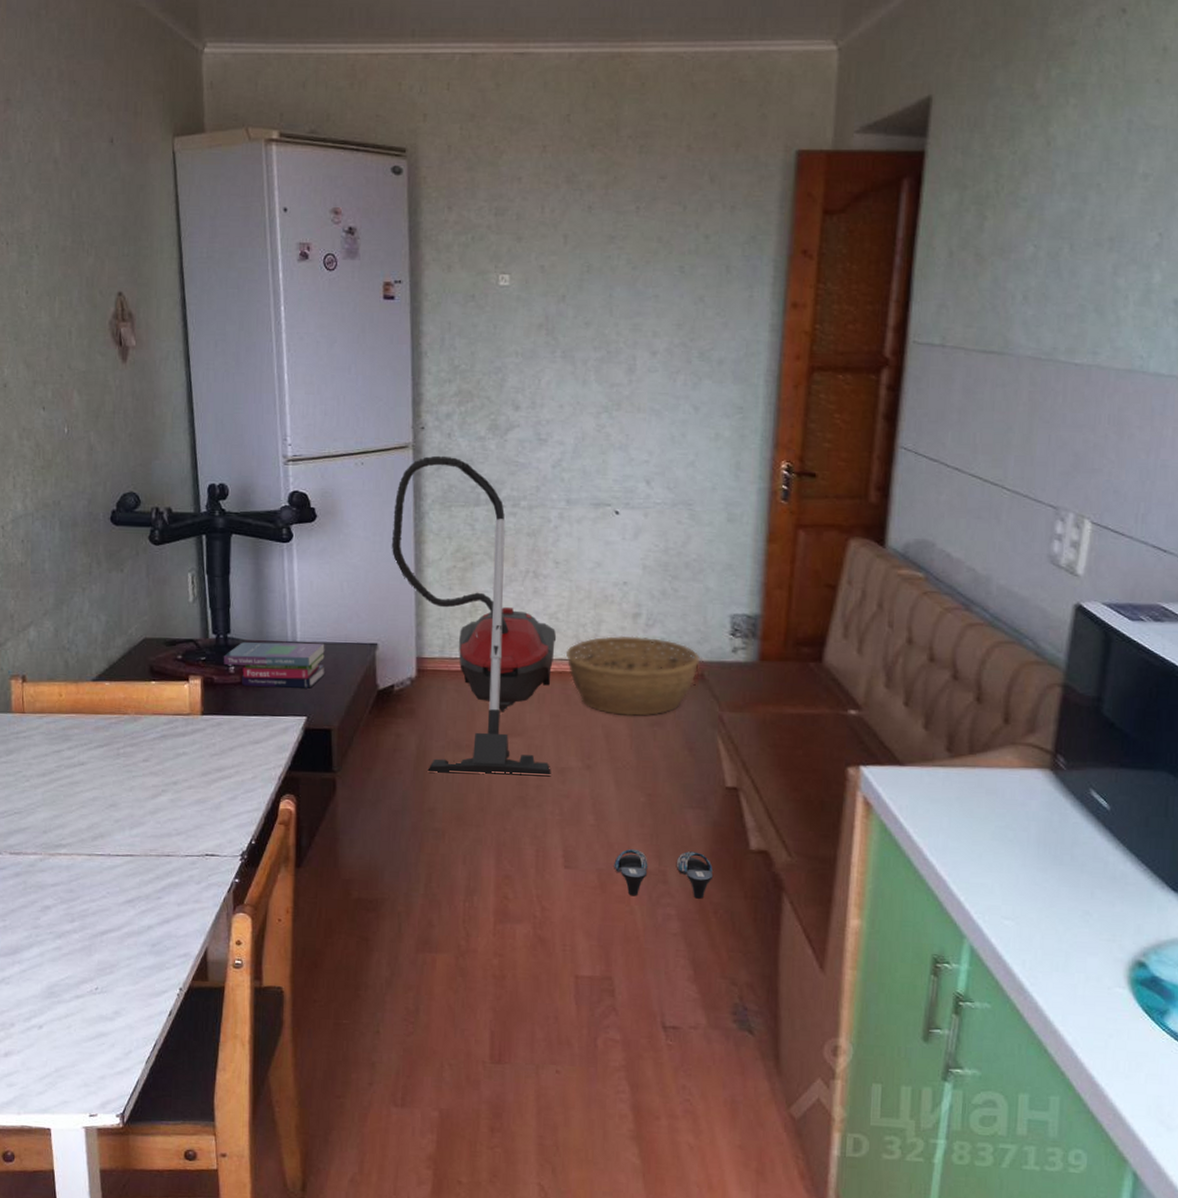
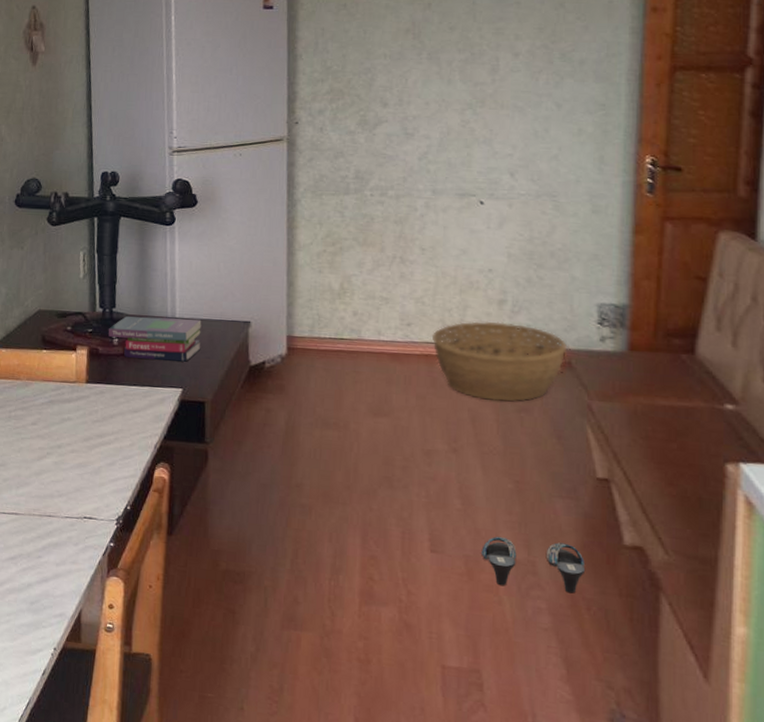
vacuum cleaner: present [391,455,557,776] -> none [265,148,423,457]

